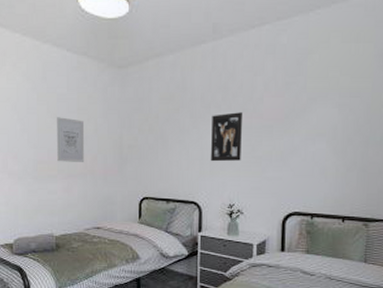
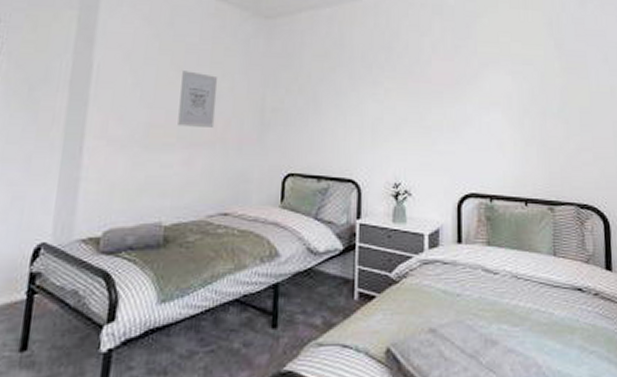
wall art: present [211,112,242,162] -> none [373,75,408,132]

